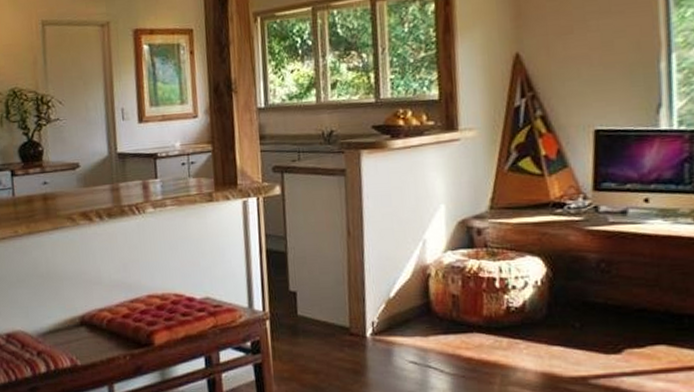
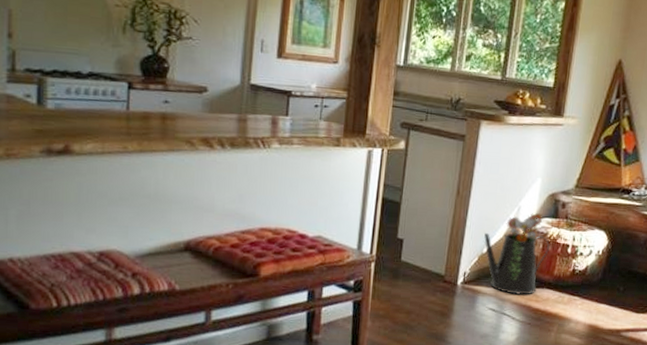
watering can: none [388,244,471,343] -> present [484,212,550,295]

